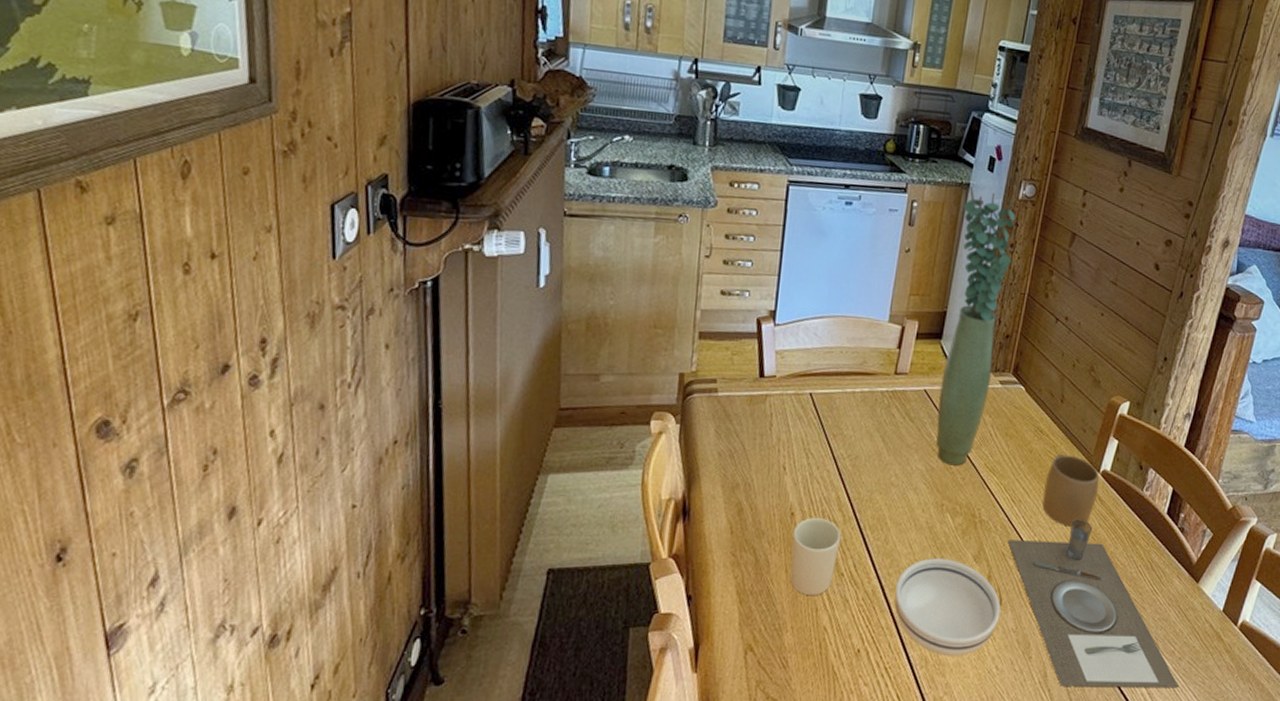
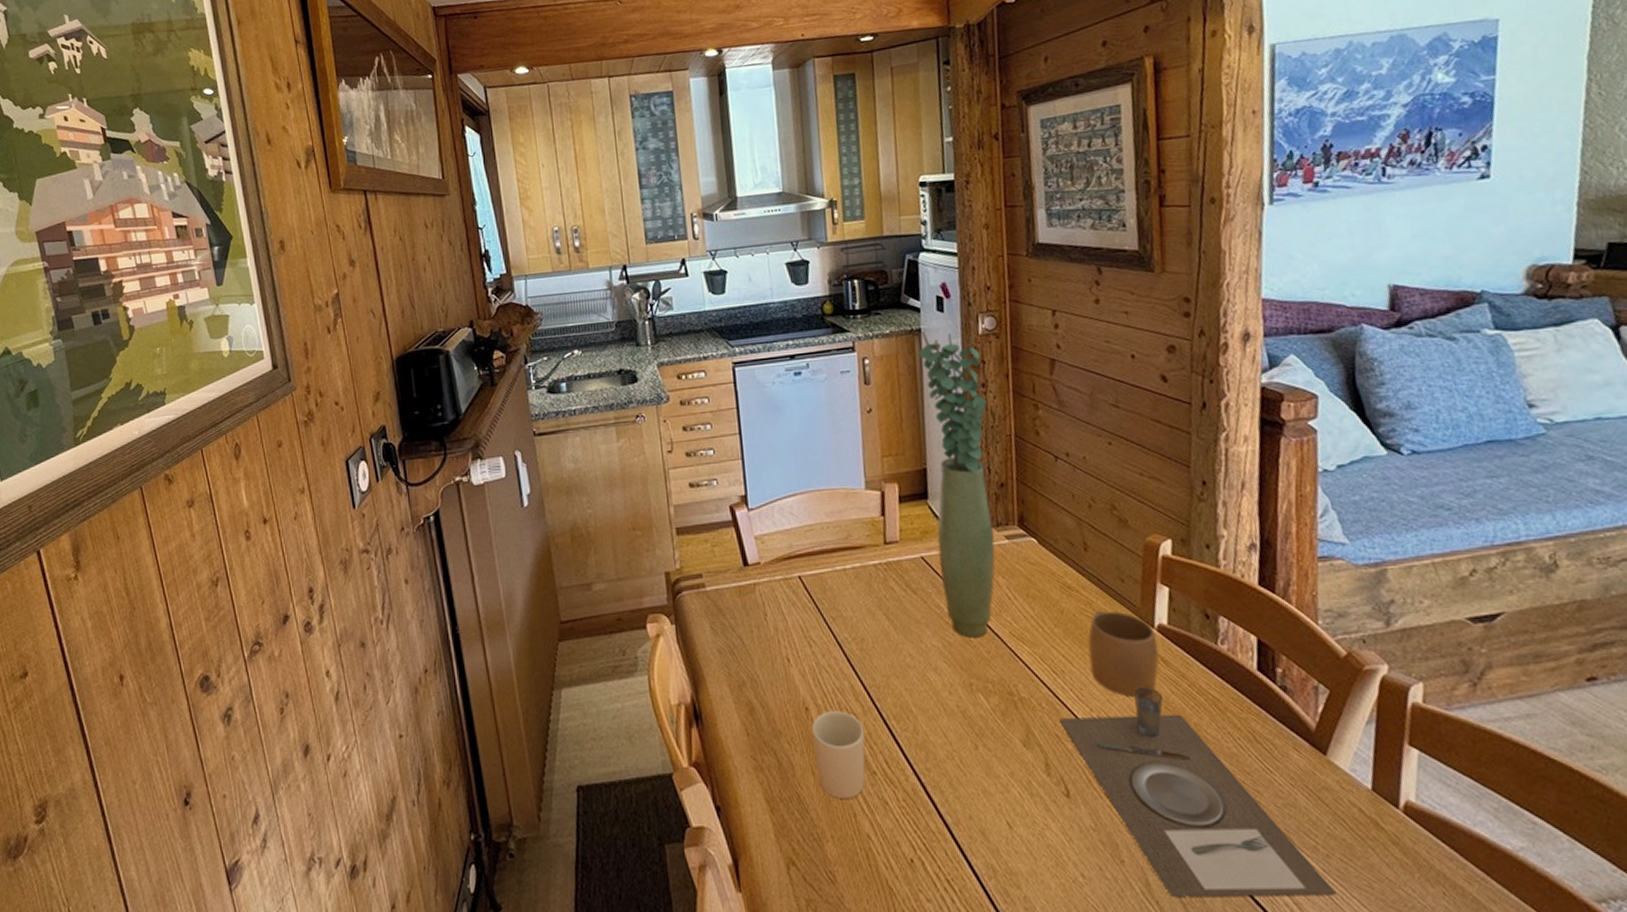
bowl: present [894,558,1001,656] -> none [938,746,1072,863]

